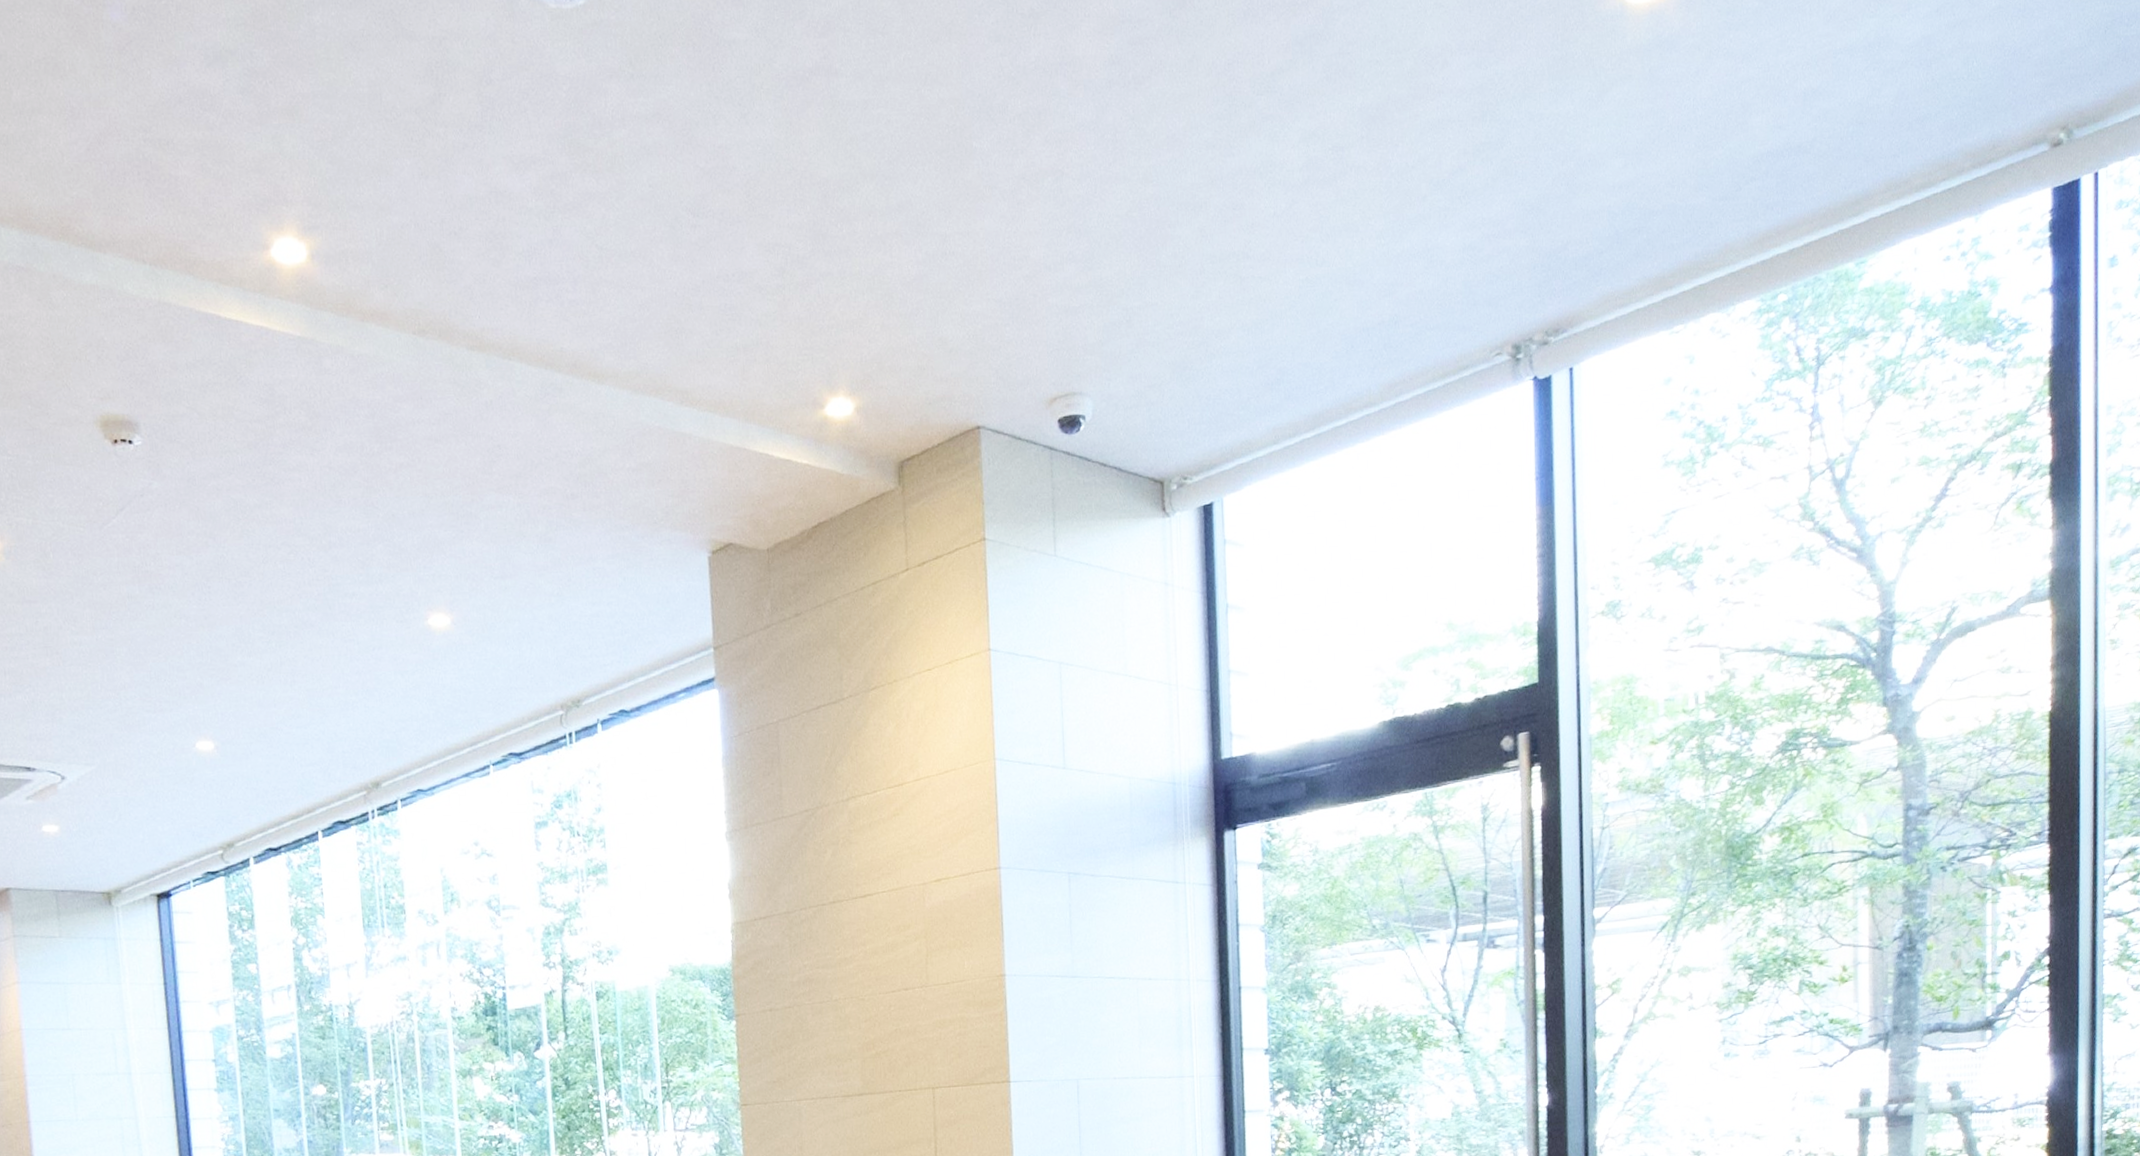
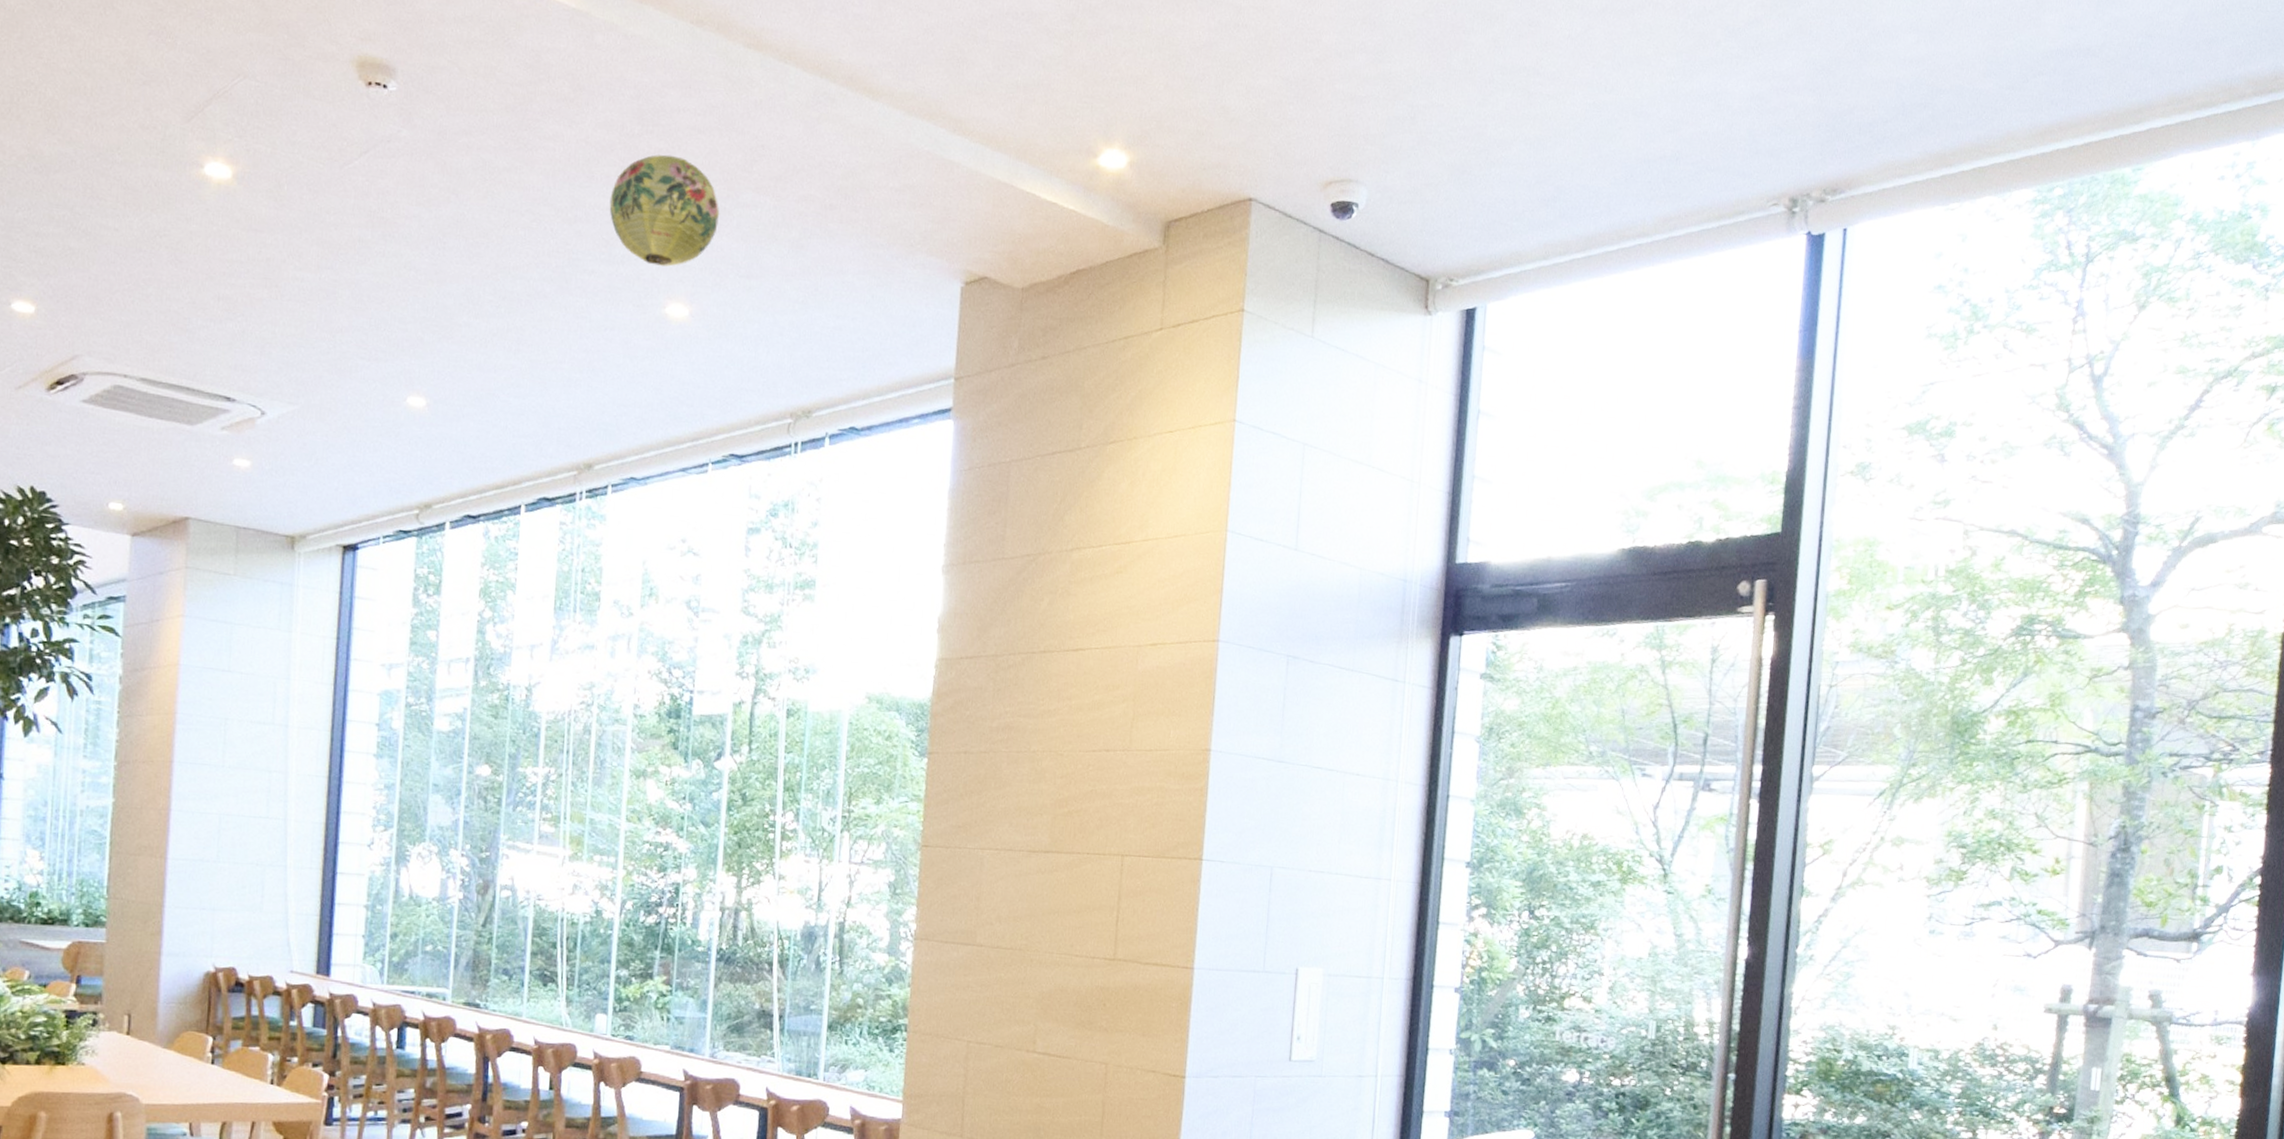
paper lantern: none [359,468,467,579] -> present [609,154,720,267]

